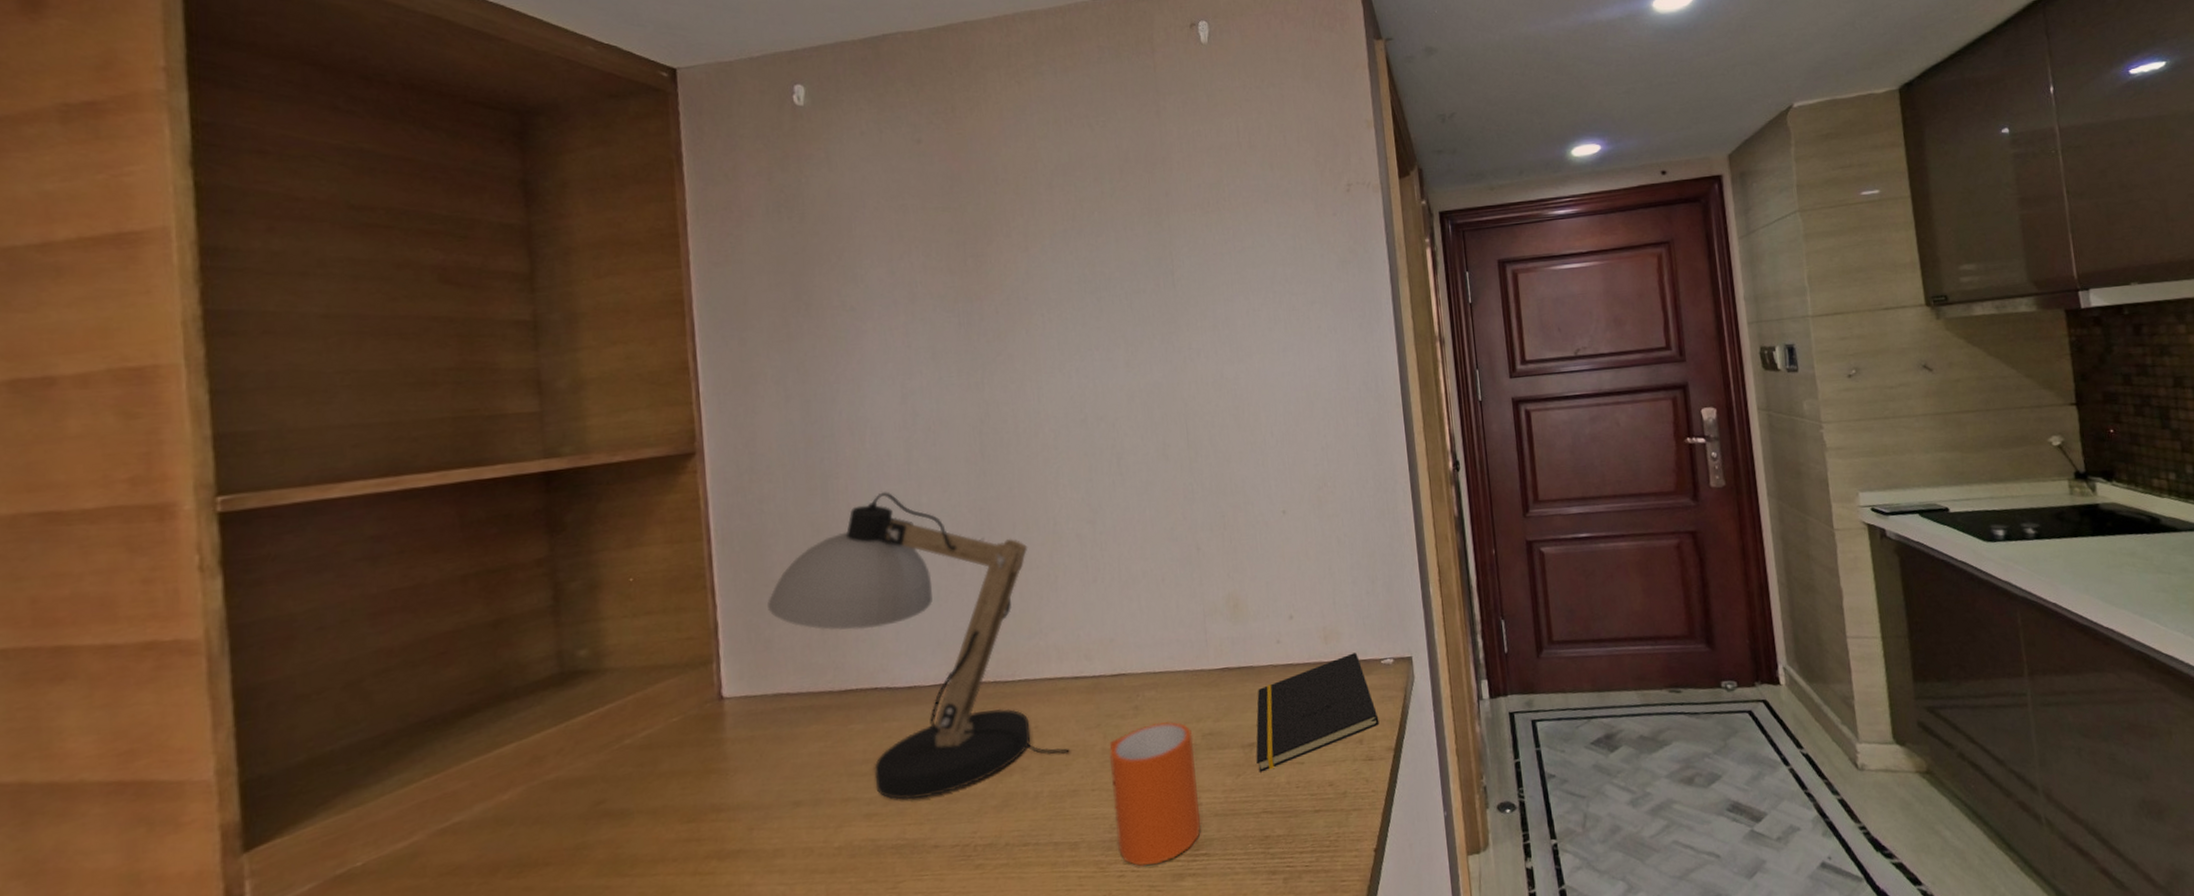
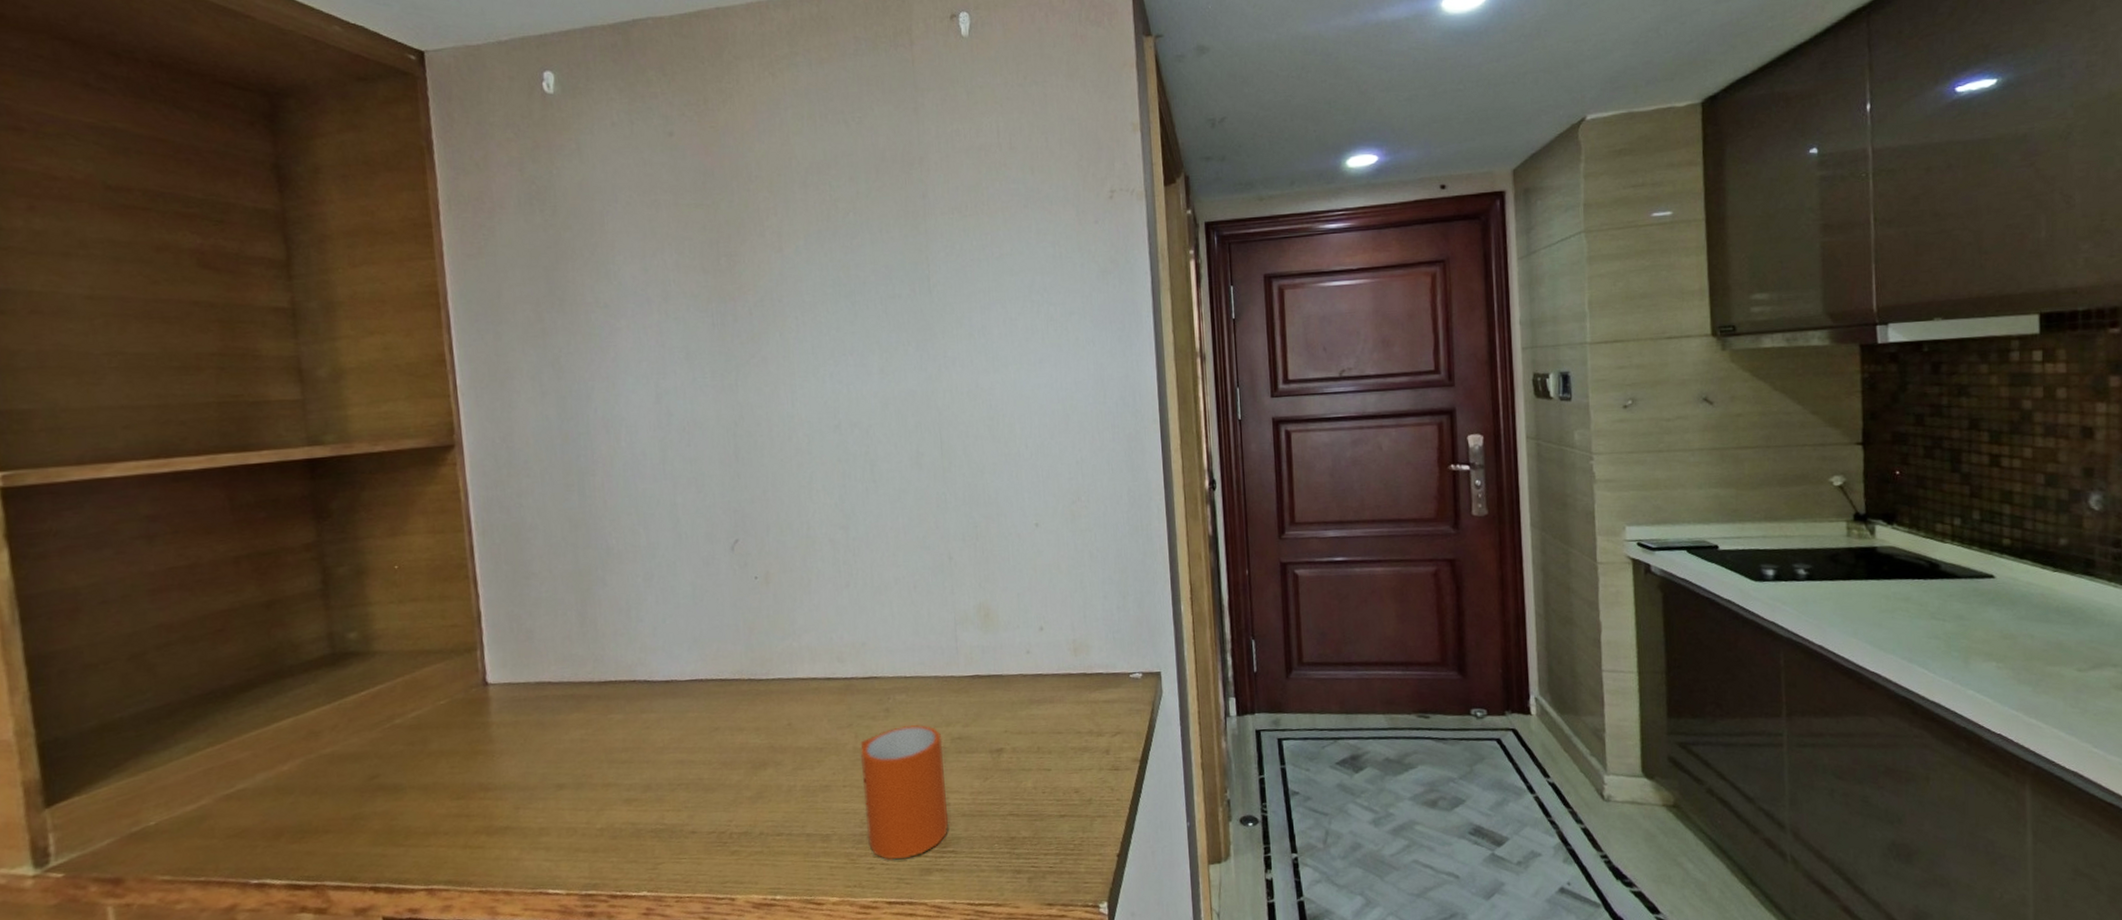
desk lamp: present [767,491,1070,800] -> none [528,490,822,787]
notepad: present [1256,652,1379,773] -> none [1003,666,1126,777]

